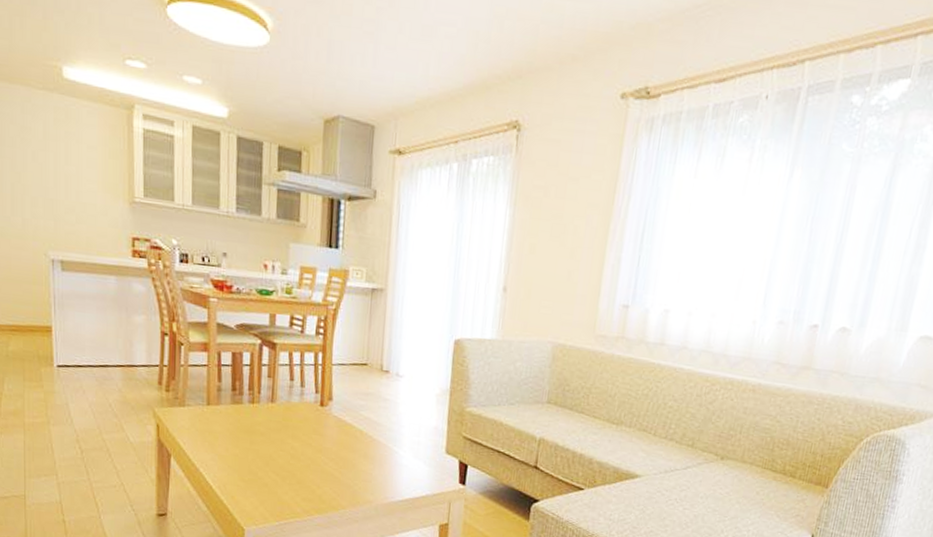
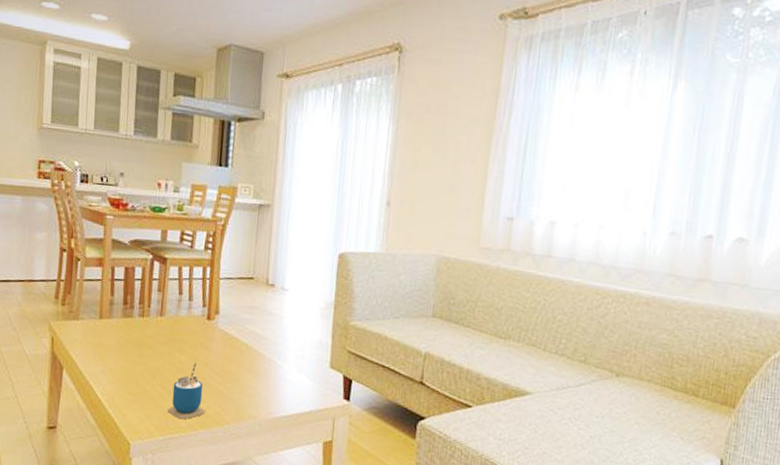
cup: none [281,449,320,505] -> present [167,362,205,420]

